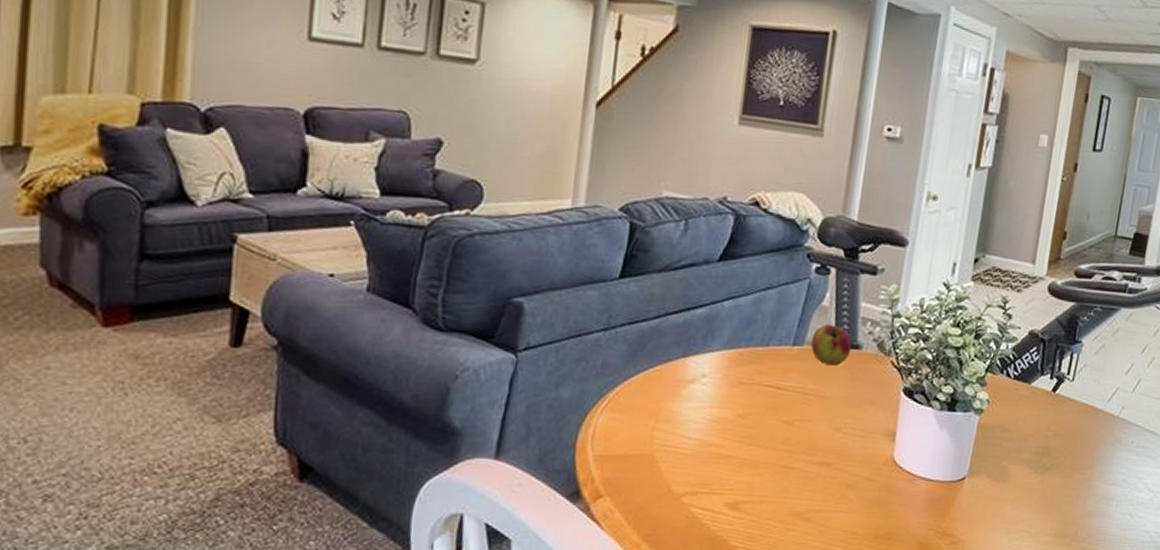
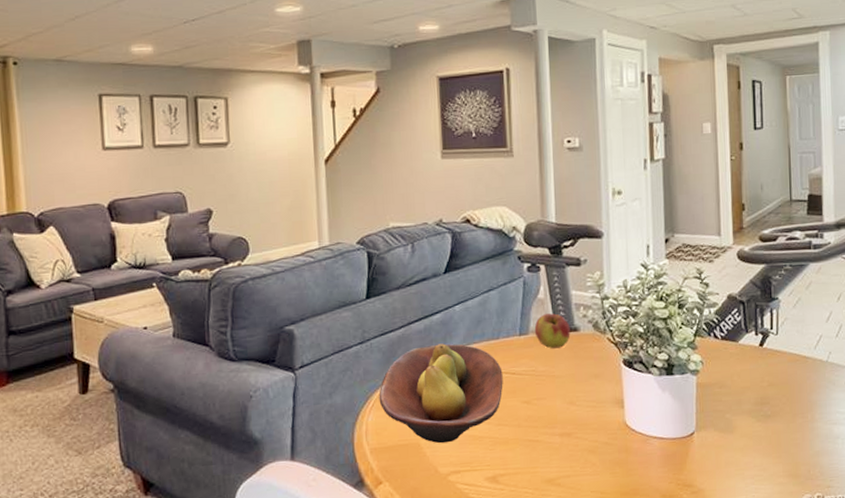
fruit bowl: none [614,342,766,459] -> present [378,343,503,444]

